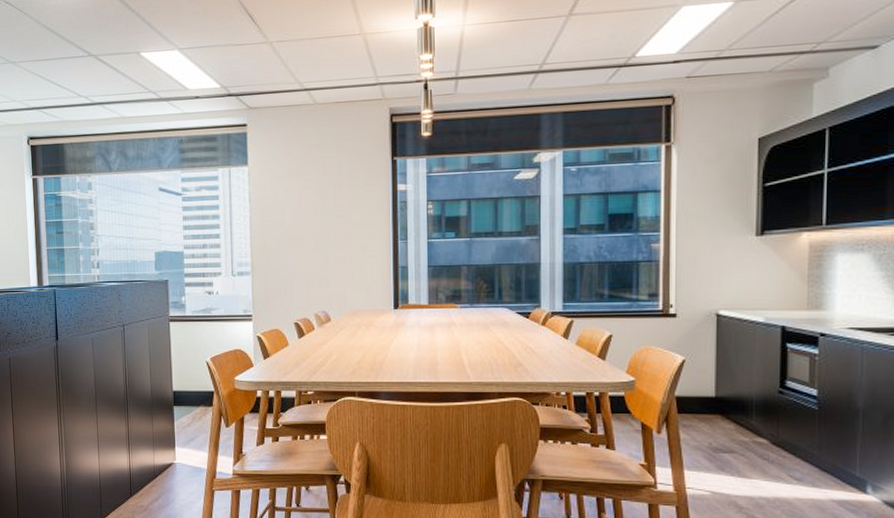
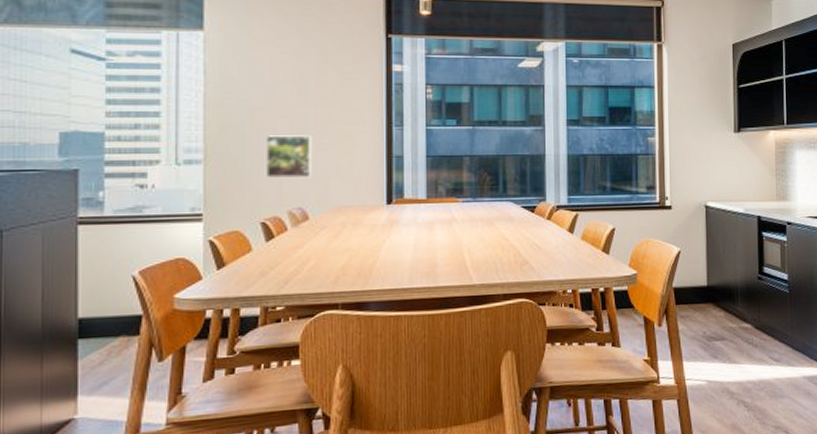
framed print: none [295,250,333,286] -> present [264,135,313,178]

